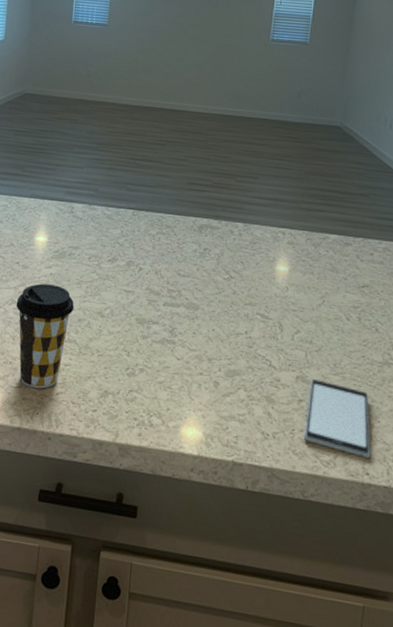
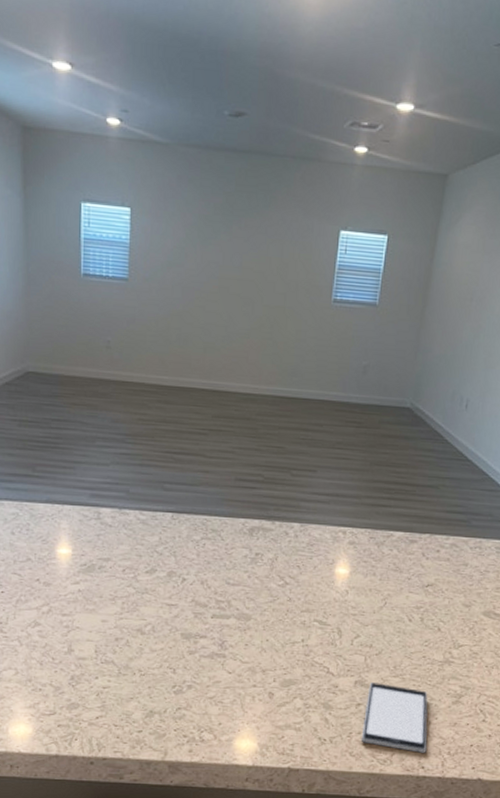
coffee cup: present [16,283,74,389] -> none [40,602,110,714]

